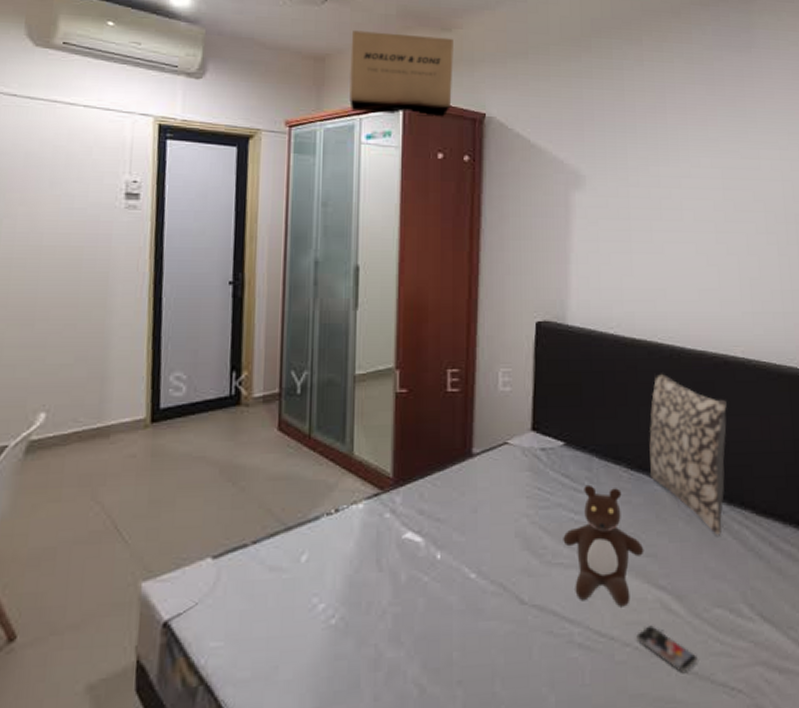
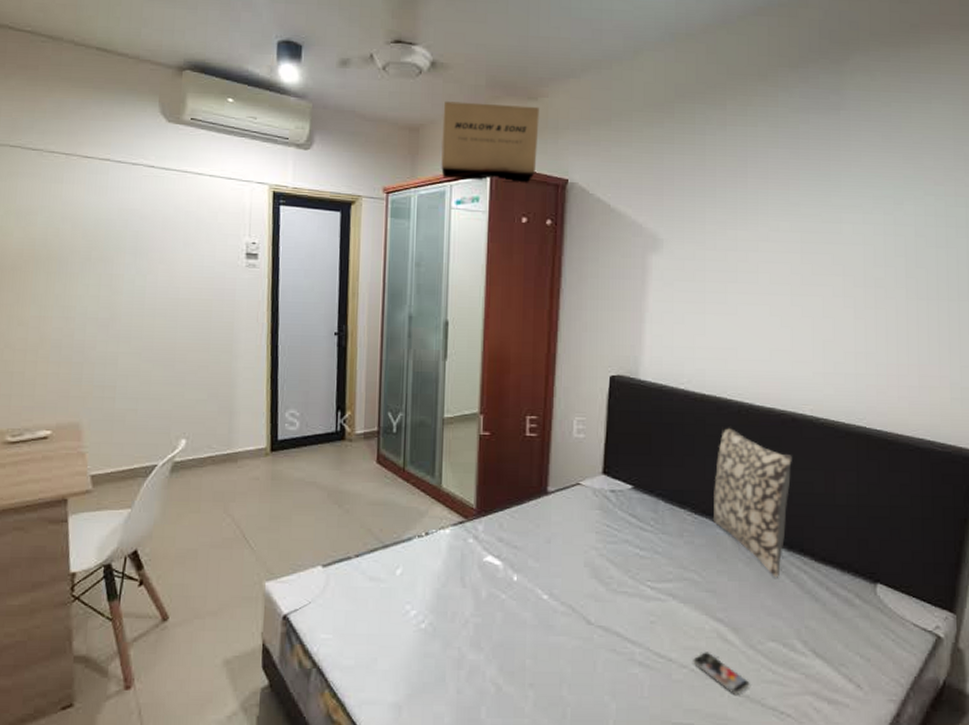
stuffed animal: present [563,484,644,607] -> none [628,524,704,634]

